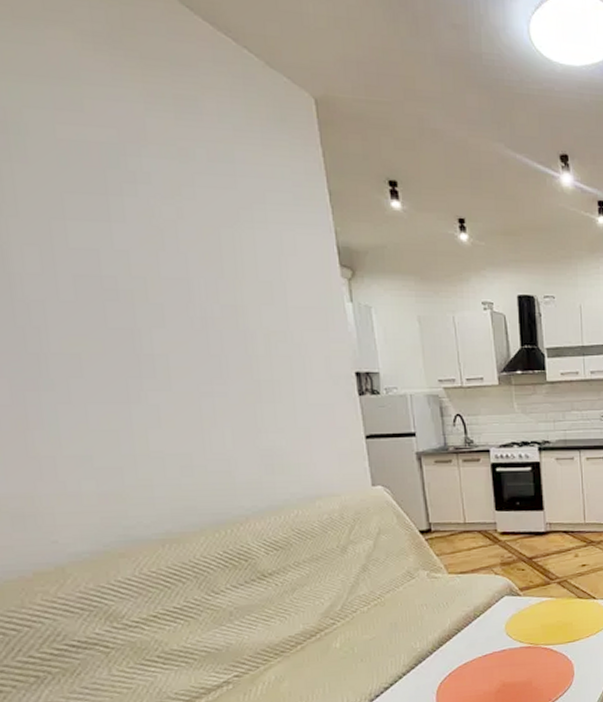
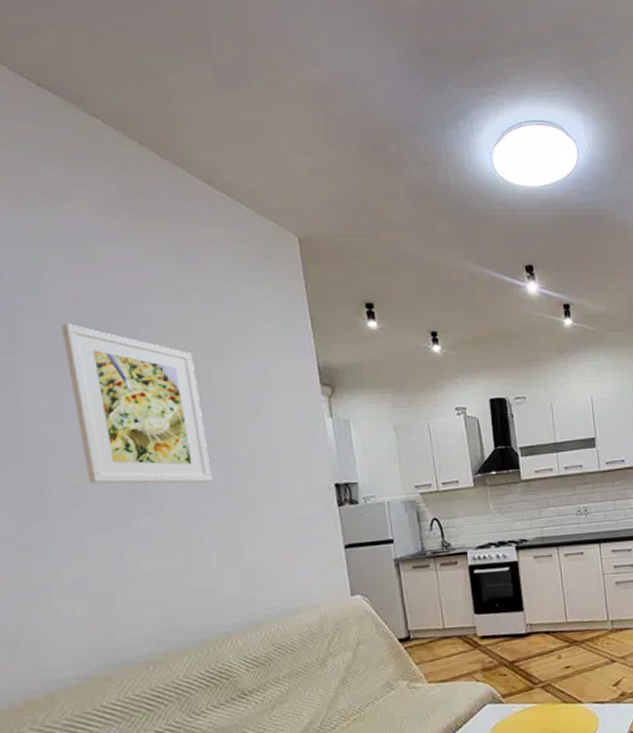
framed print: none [47,174,225,361] -> present [61,324,212,484]

